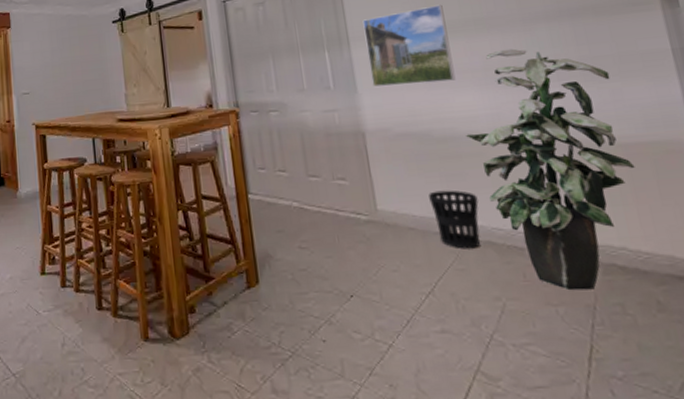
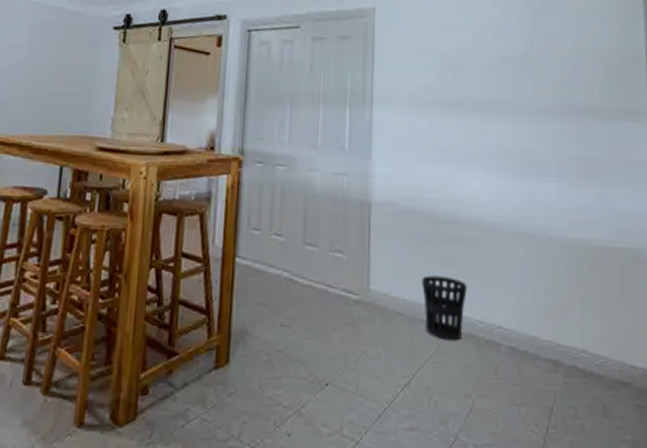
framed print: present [362,4,456,87] -> none [388,79,467,161]
indoor plant: present [466,48,635,291] -> none [467,136,606,391]

